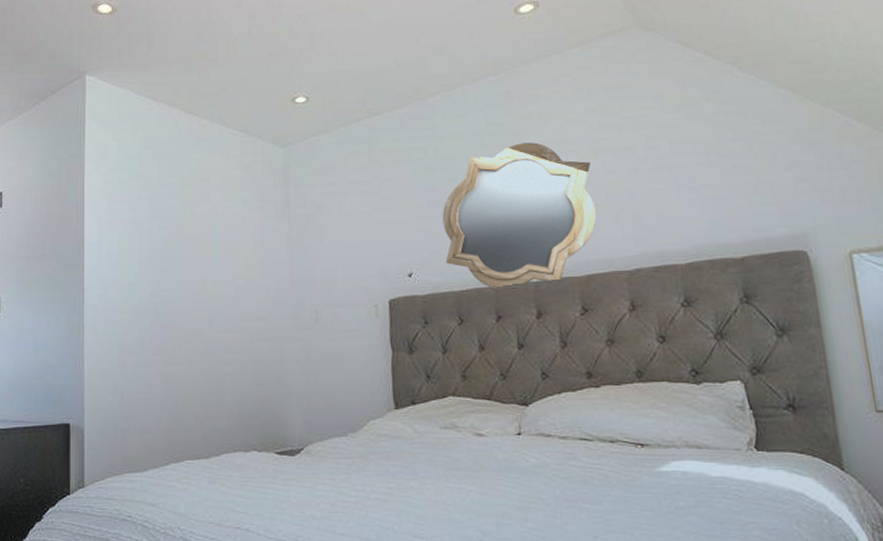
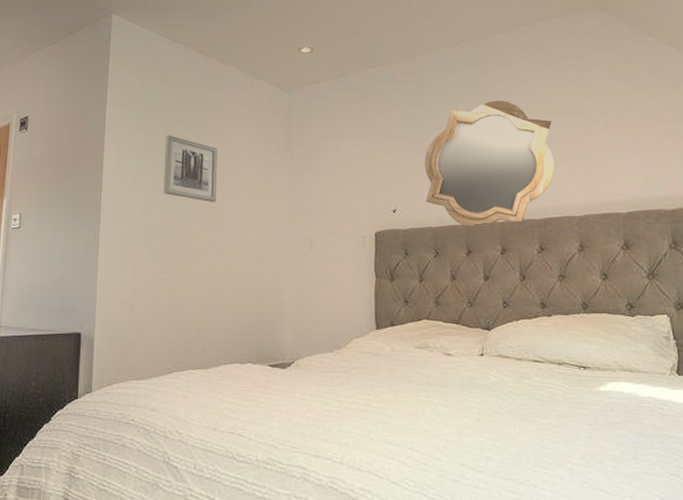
wall art: none [150,203,208,275] -> present [163,135,217,202]

